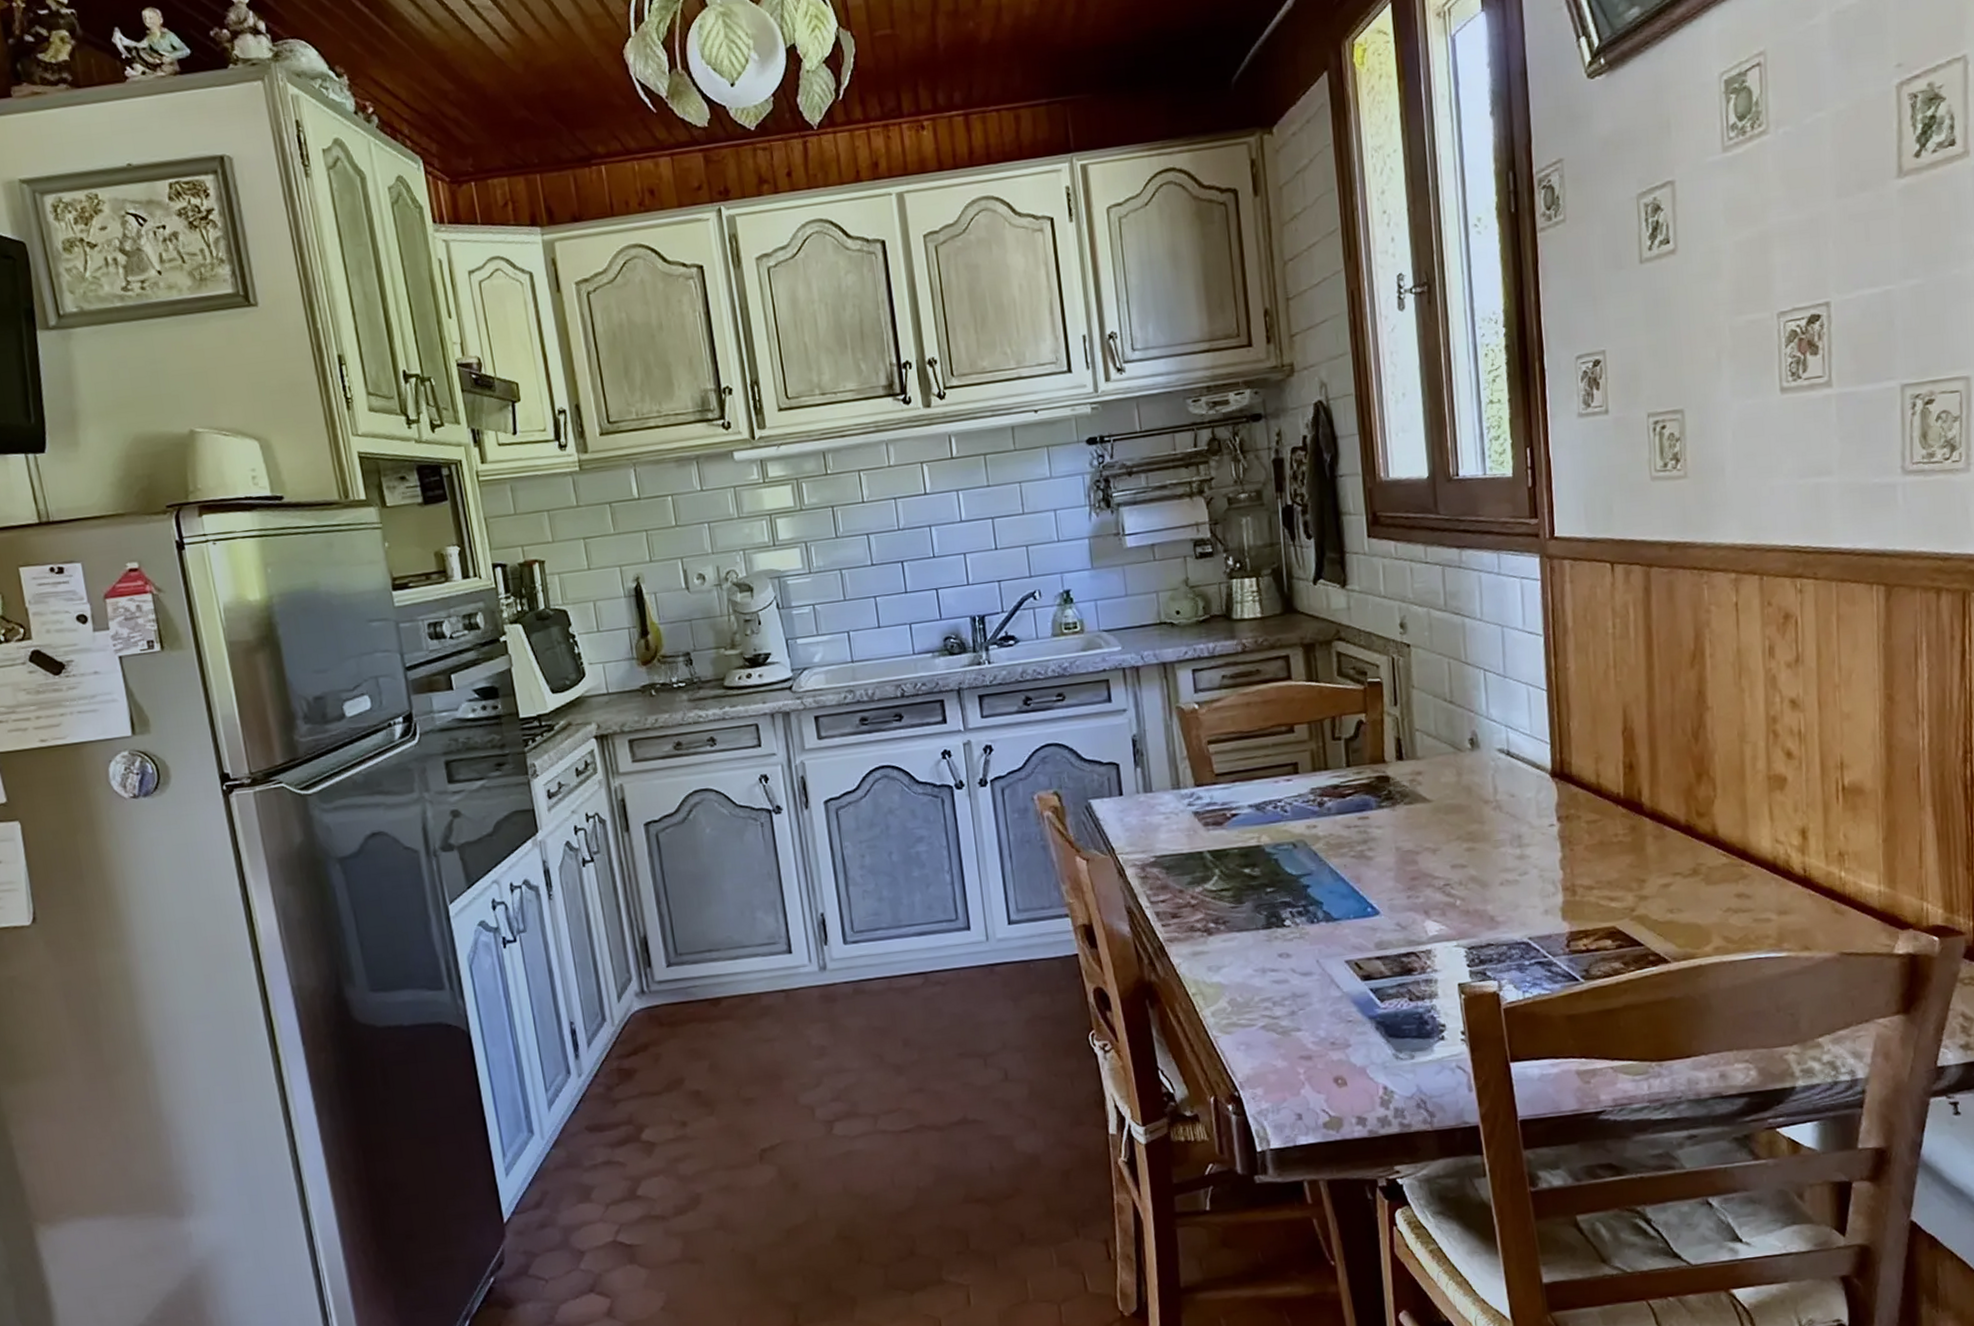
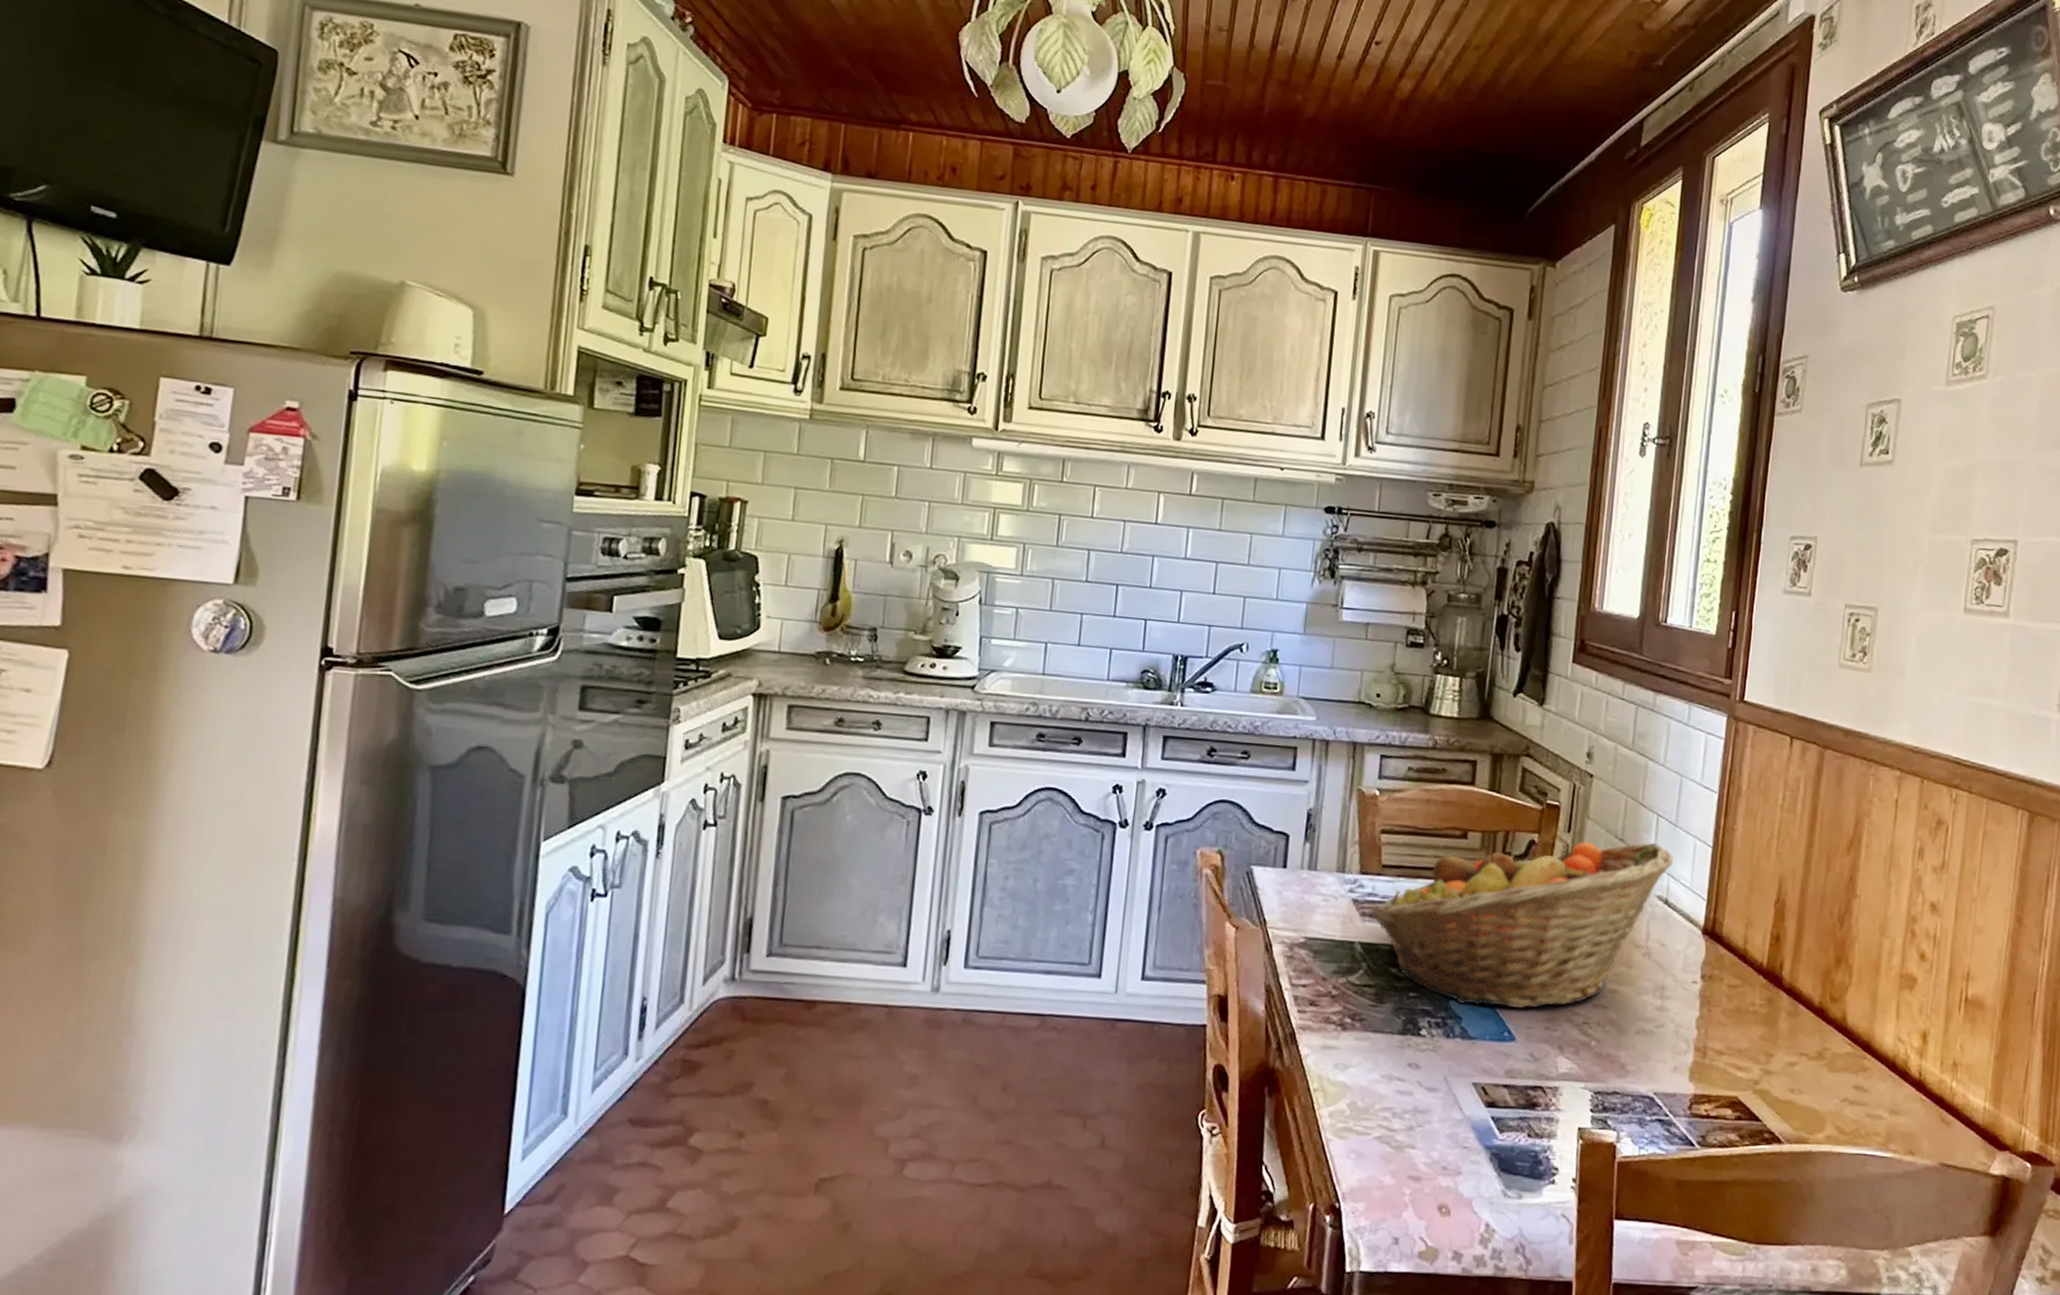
fruit basket: none [1213,698,1508,890] -> present [1371,841,1673,1009]

